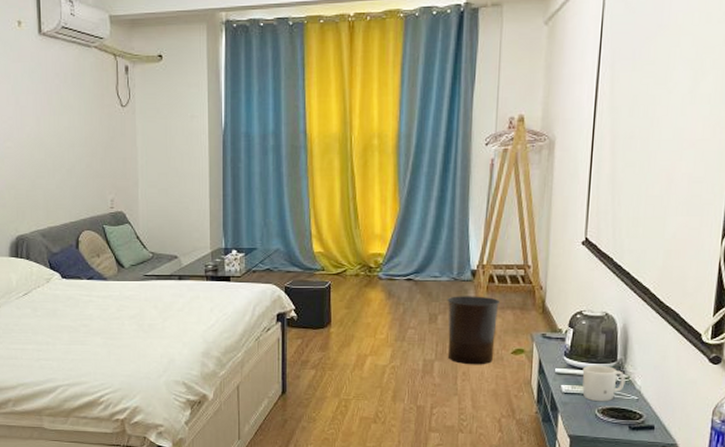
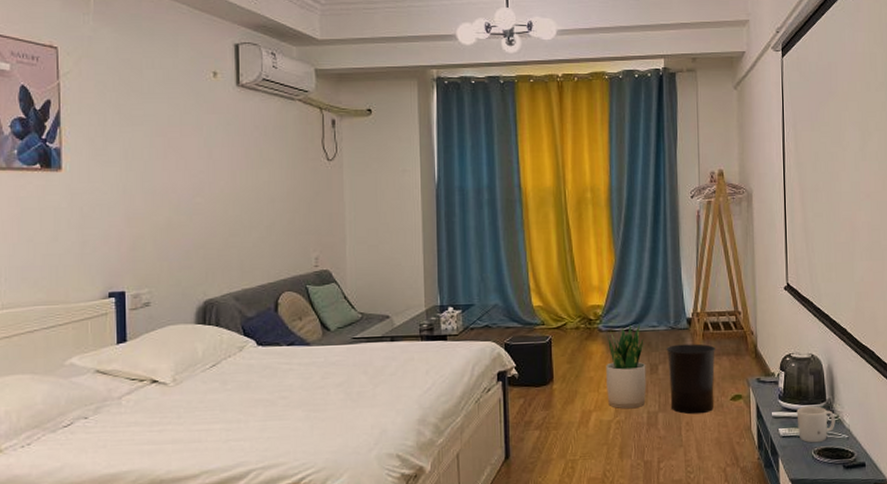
planter: none [383,274,426,356] -> present [606,324,647,409]

